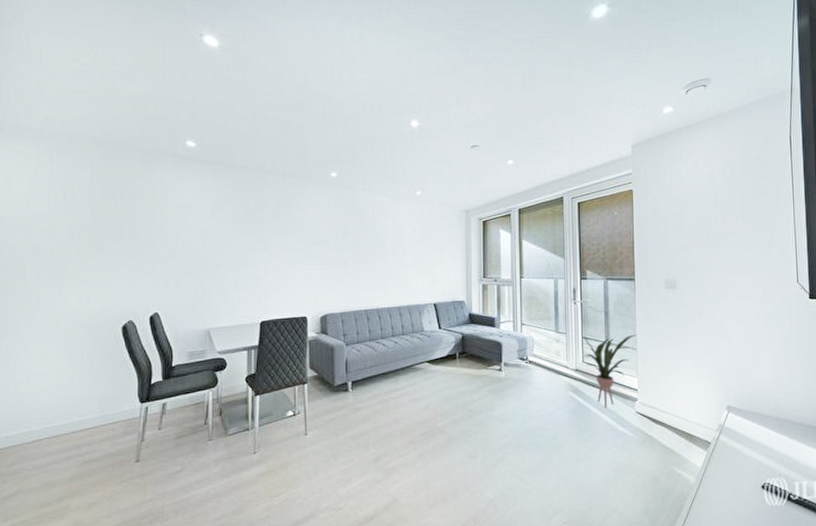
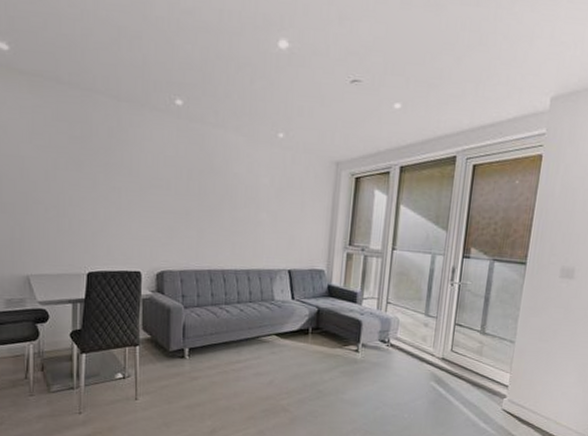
house plant: present [583,334,637,408] -> none [453,324,518,403]

